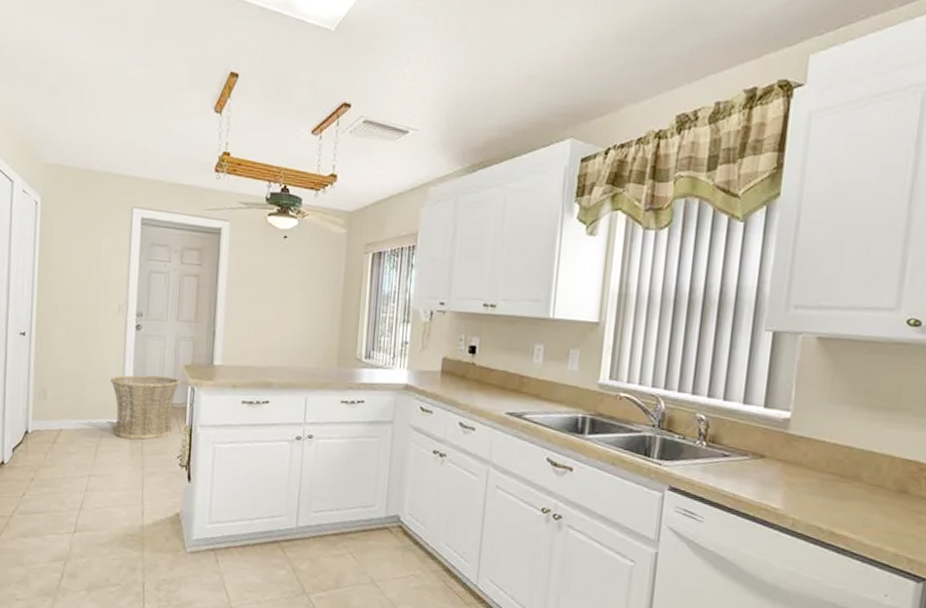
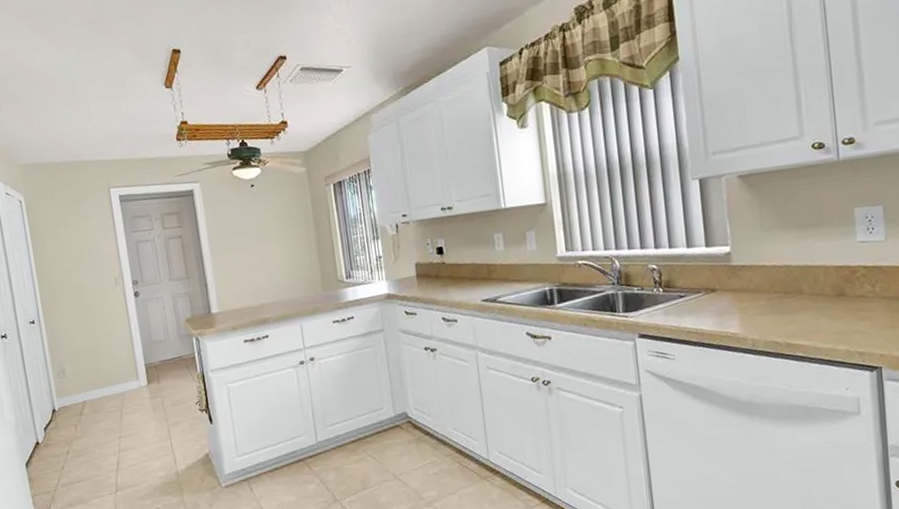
basket: present [110,375,181,440] -> none [120,332,187,397]

